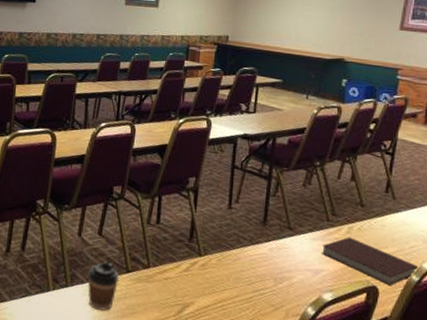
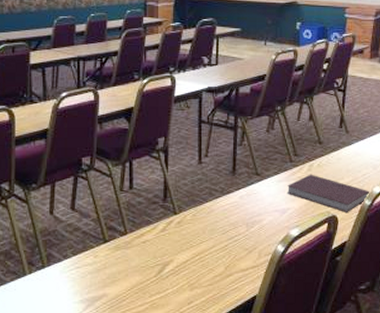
coffee cup: present [87,261,119,312] -> none [63,235,97,286]

